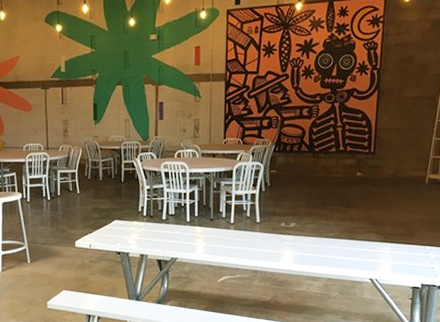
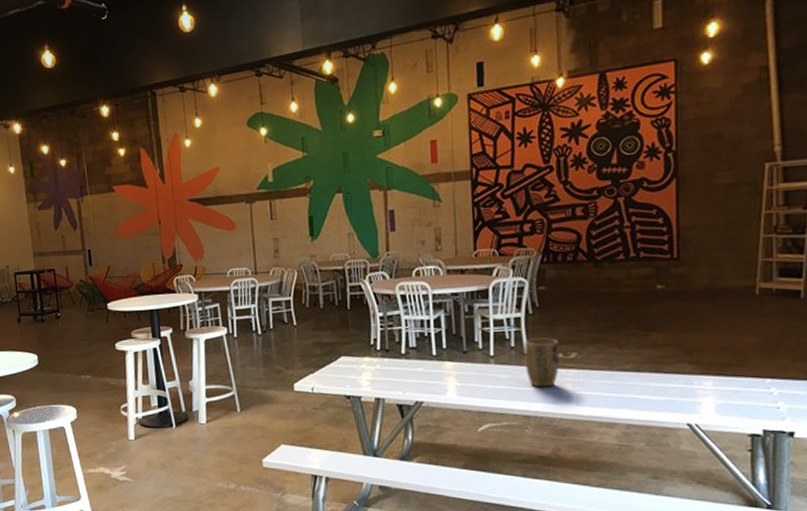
plant pot: none [257,210,283,249] -> present [524,338,560,388]

